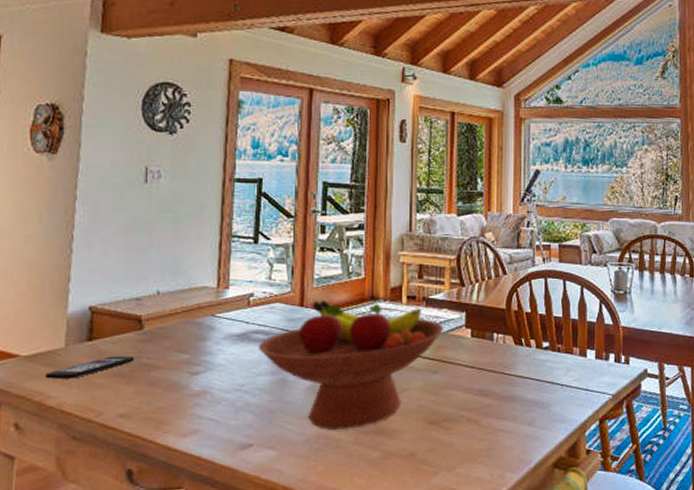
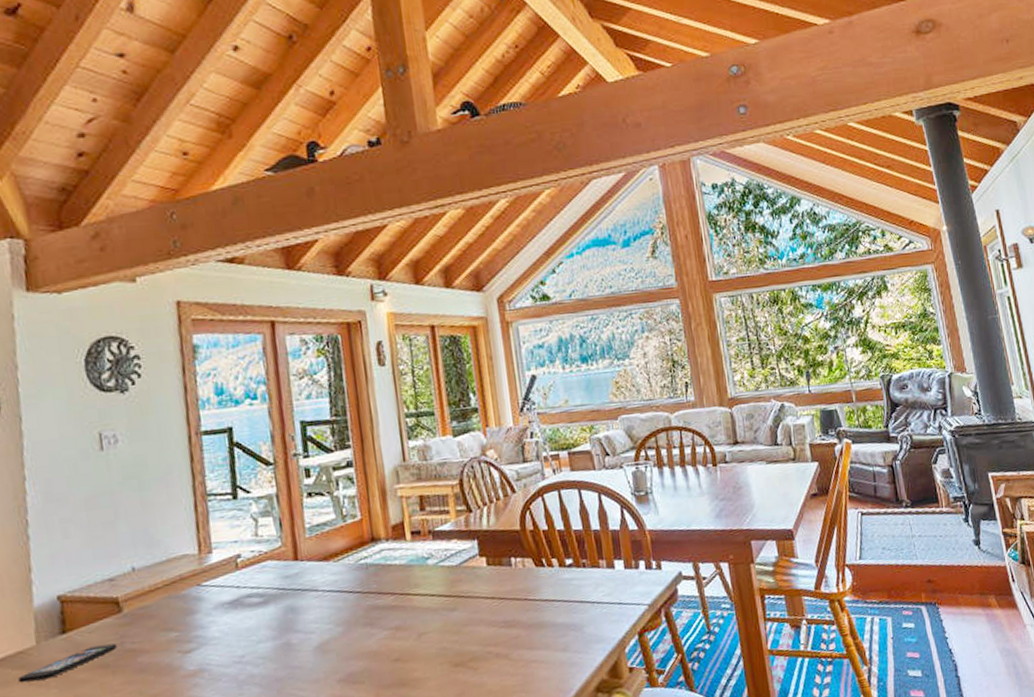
fruit bowl: present [258,300,444,431] -> none [253,543,457,691]

